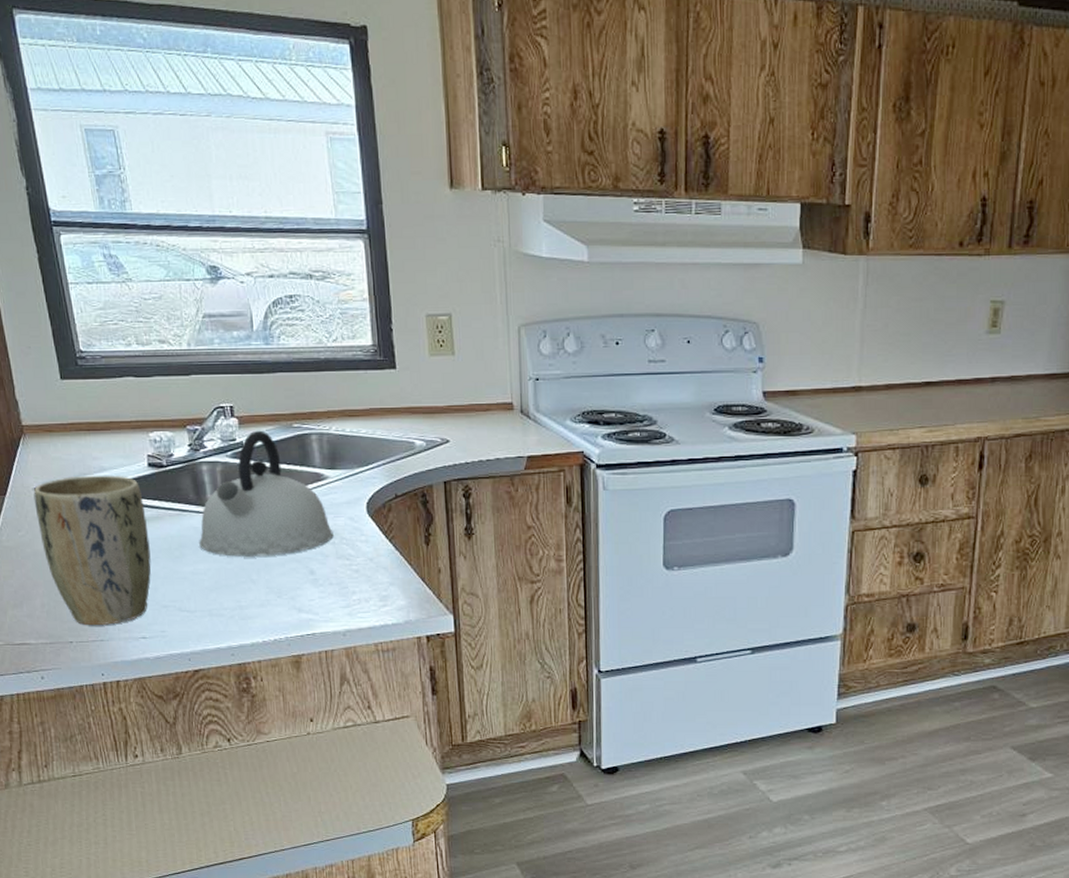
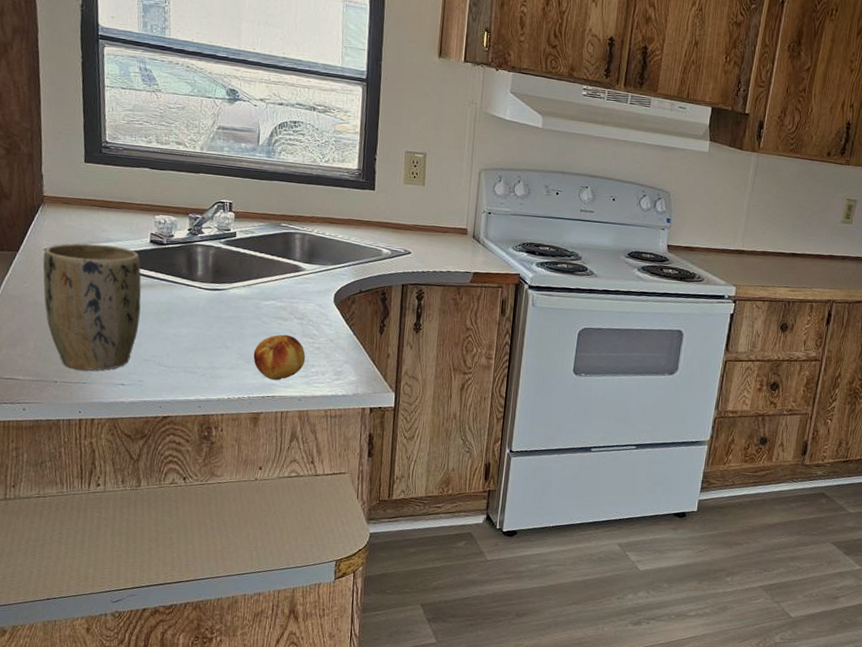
kettle: present [199,430,334,557] -> none [184,224,303,328]
fruit: none [284,559,344,615] -> present [253,334,306,381]

